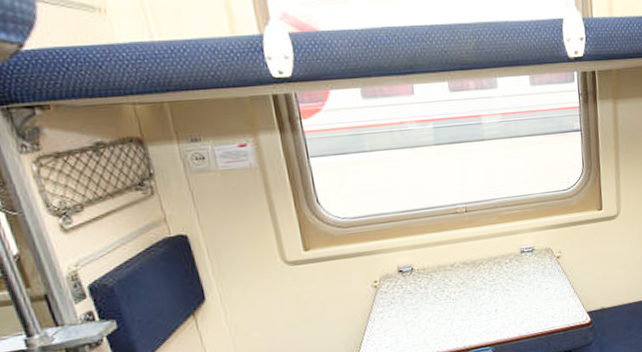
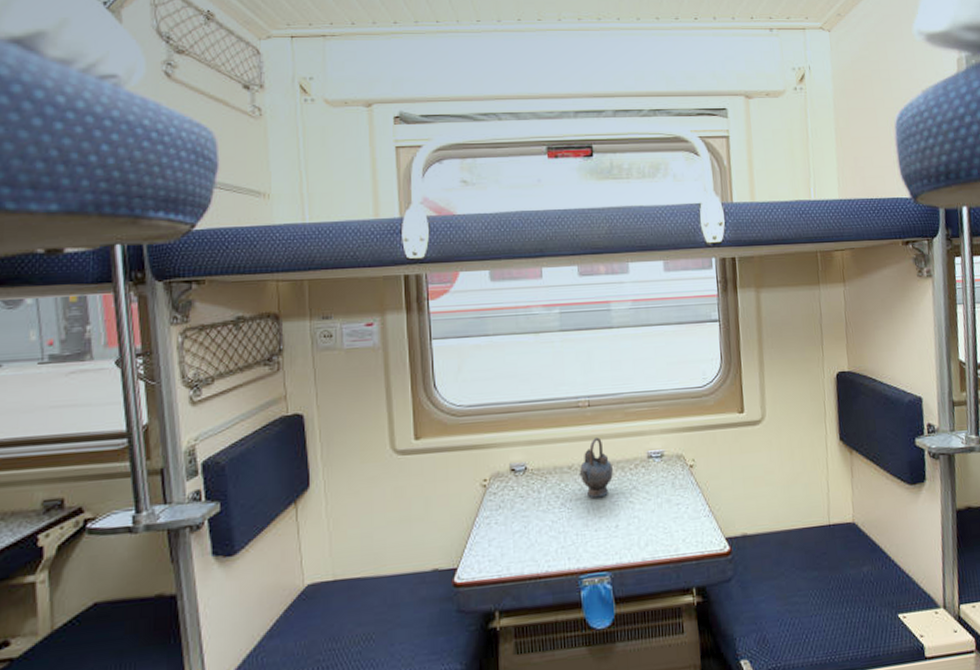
teapot: none [461,238,491,290] -> present [579,437,613,498]

